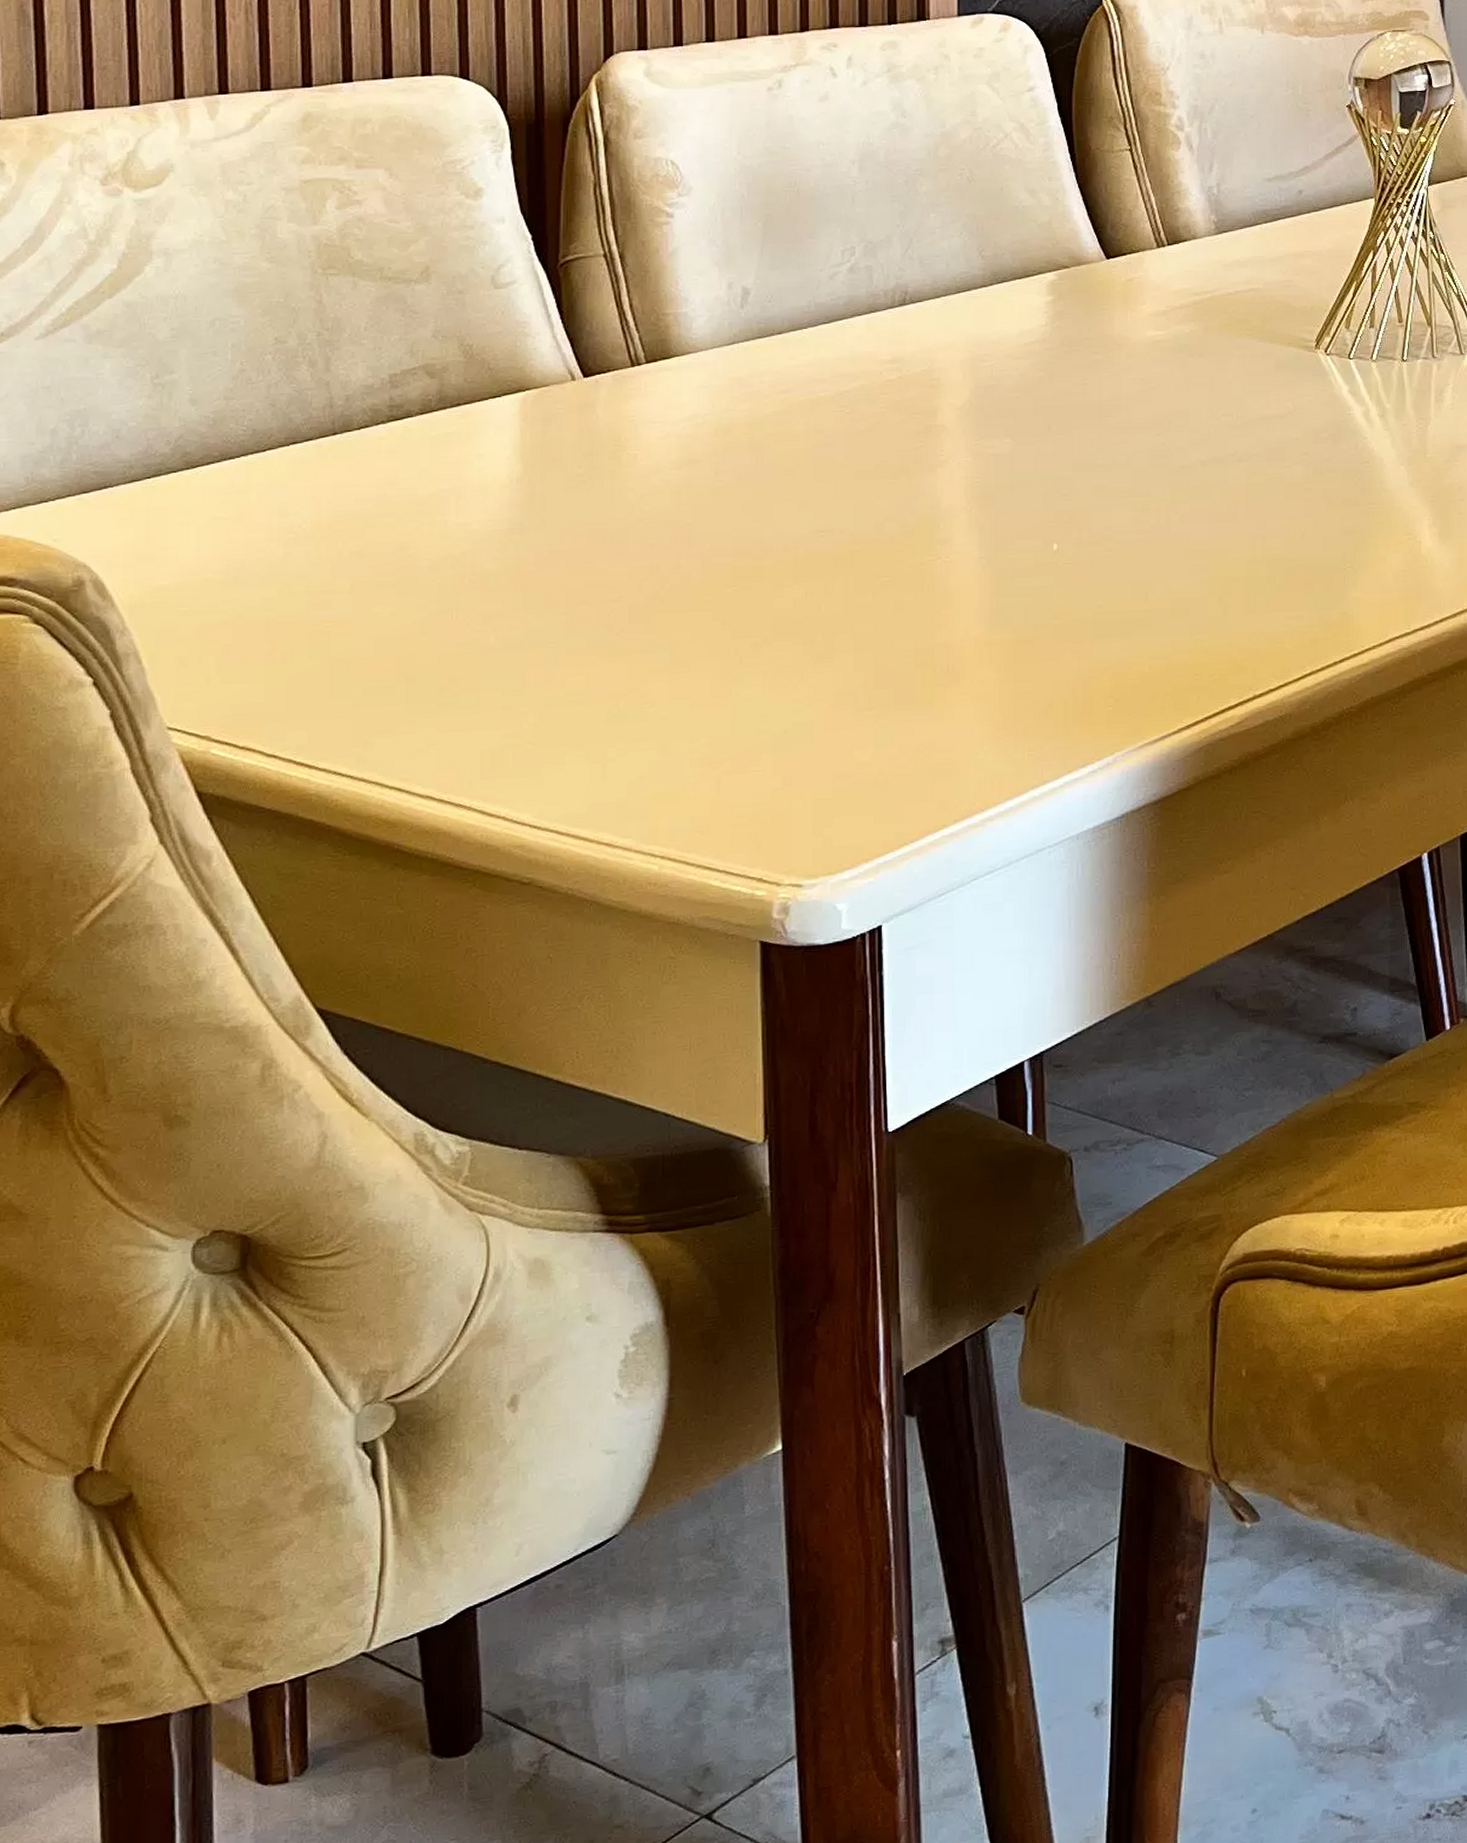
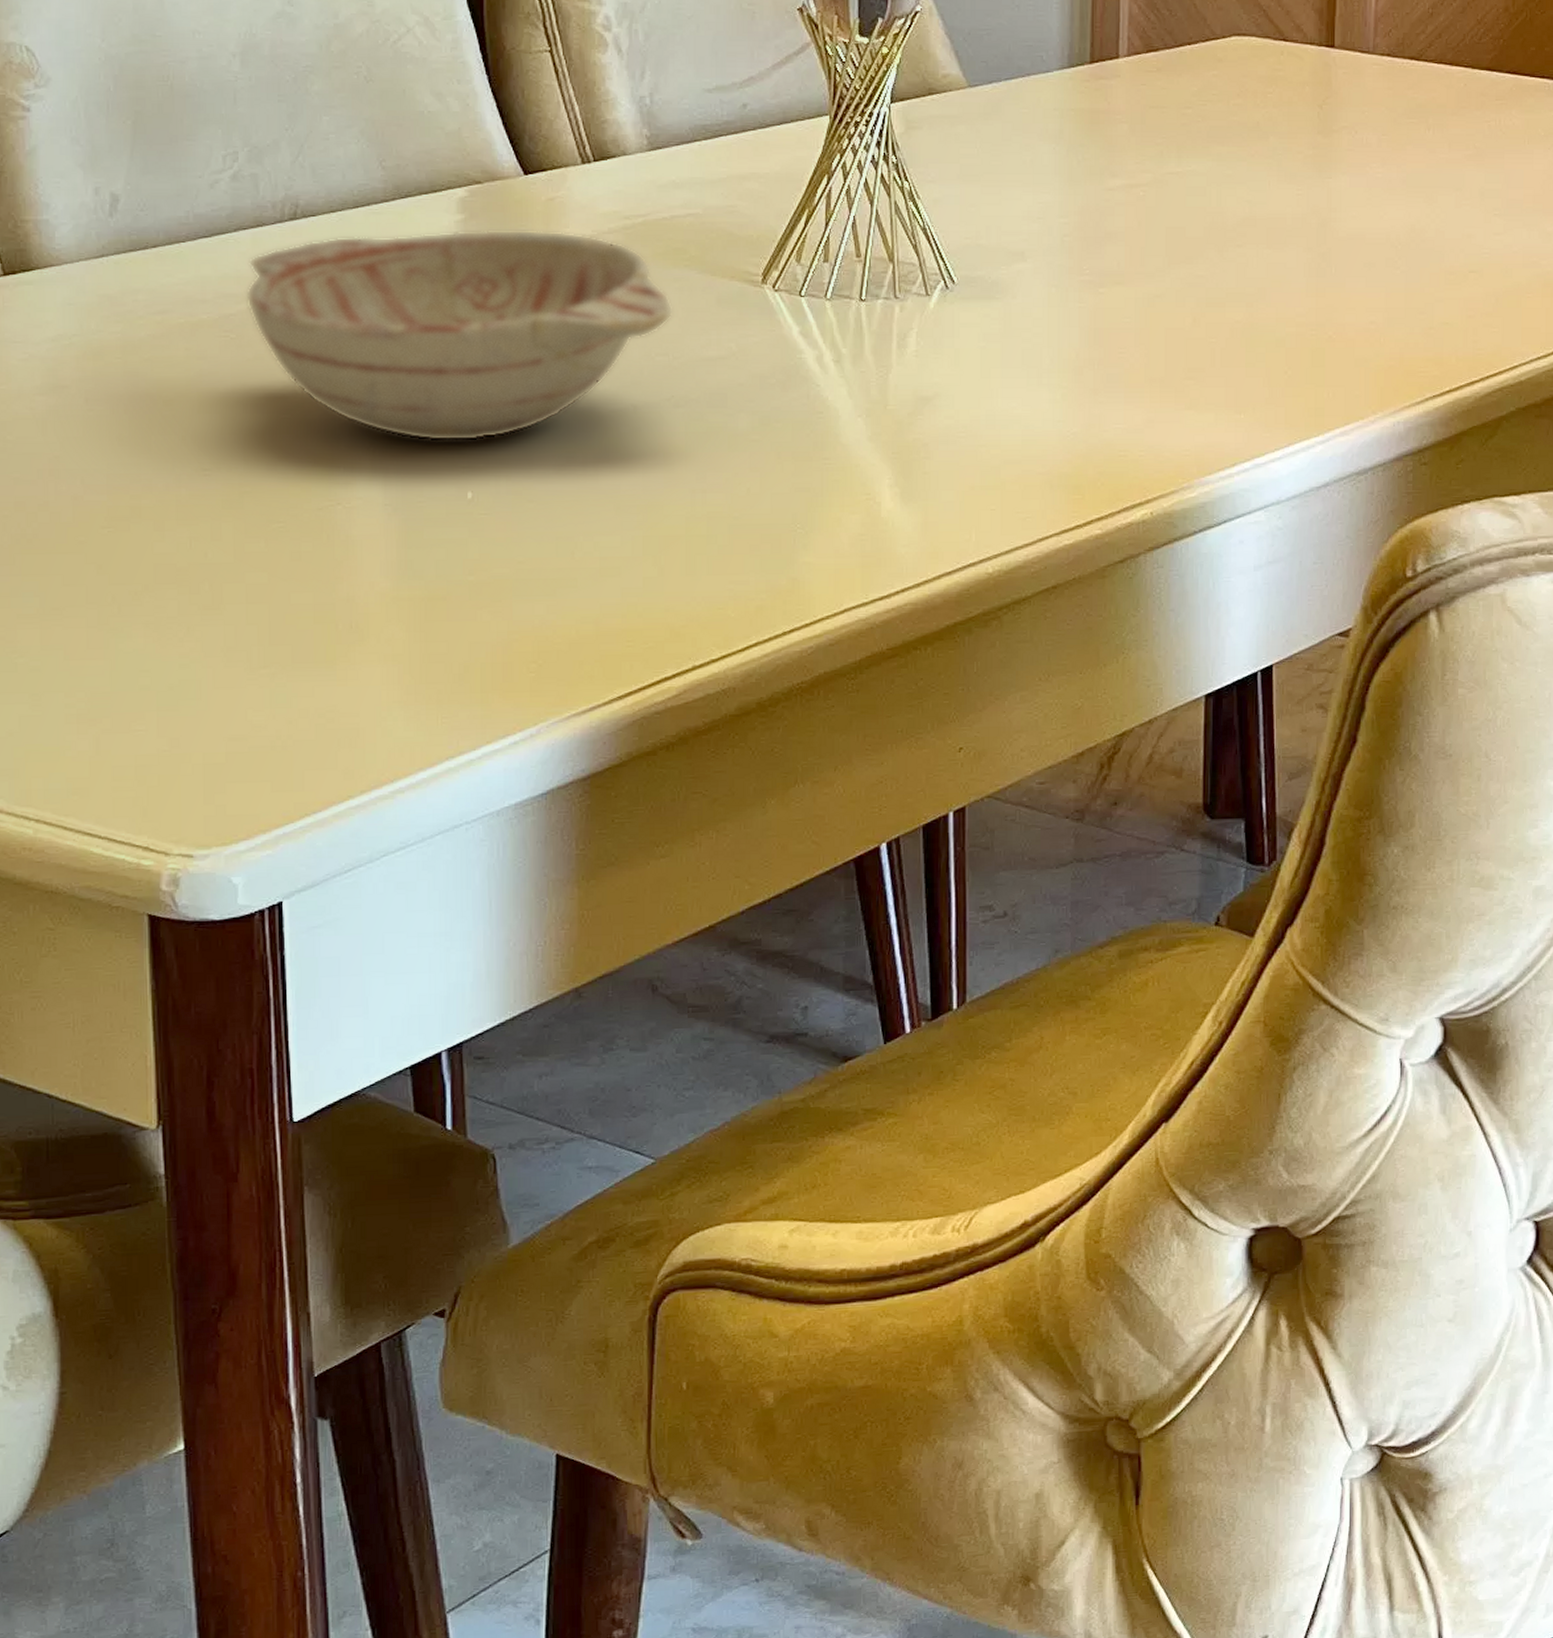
decorative bowl: none [860,307,1237,500] -> present [246,229,673,442]

